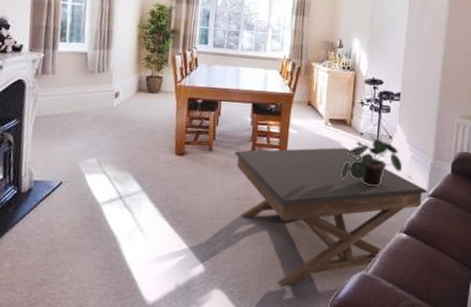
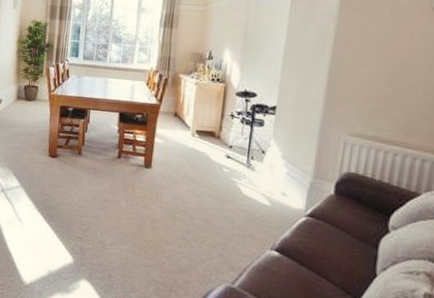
coffee table: present [235,147,428,287] -> none [102,156,305,287]
potted plant: present [341,136,403,187] -> none [207,150,276,201]

